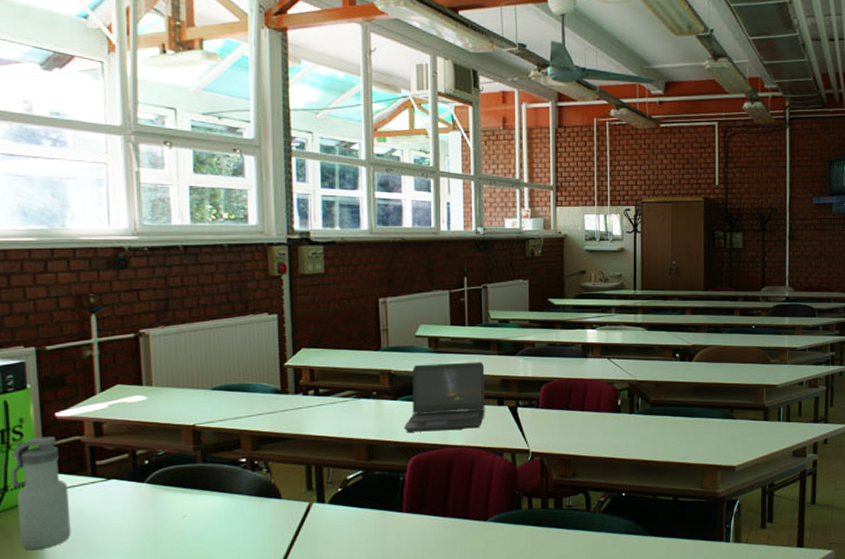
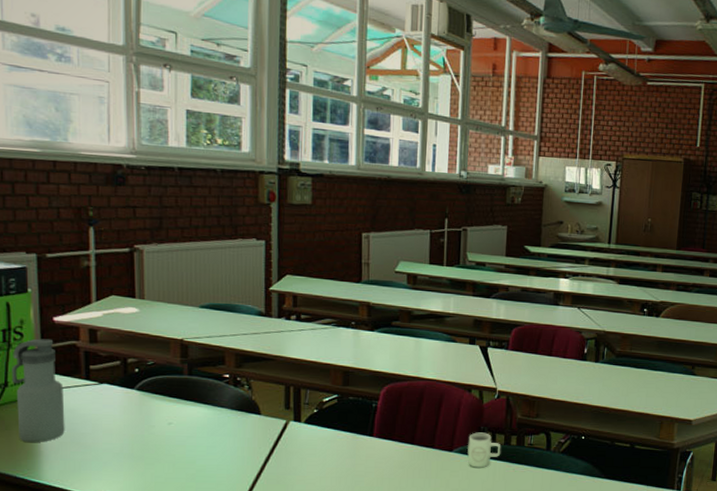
laptop computer: present [404,362,485,432] -> none [379,299,460,364]
mug: none [502,497,539,536] -> present [467,432,501,468]

